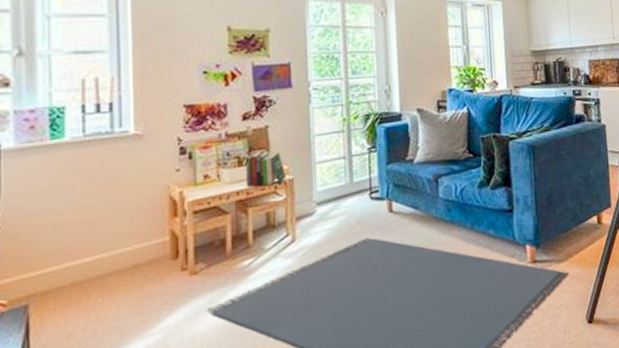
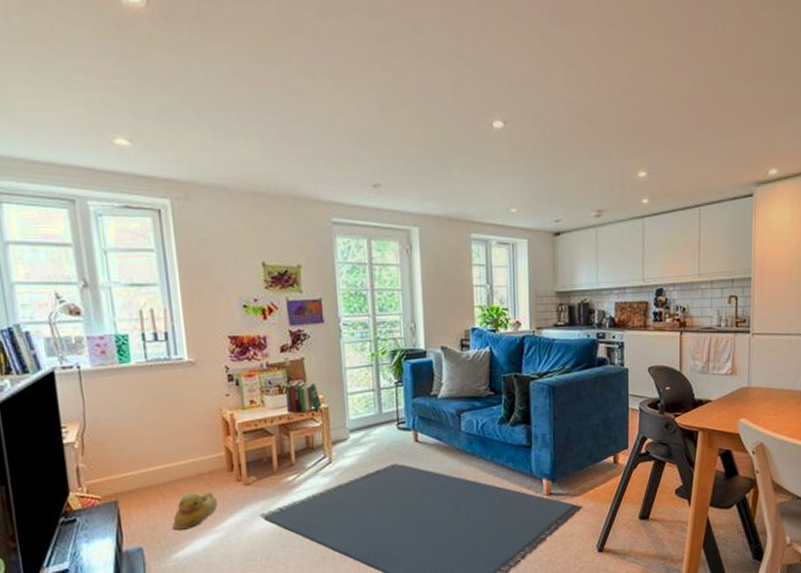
rubber duck: none [96,286,156,337] -> present [172,492,218,530]

